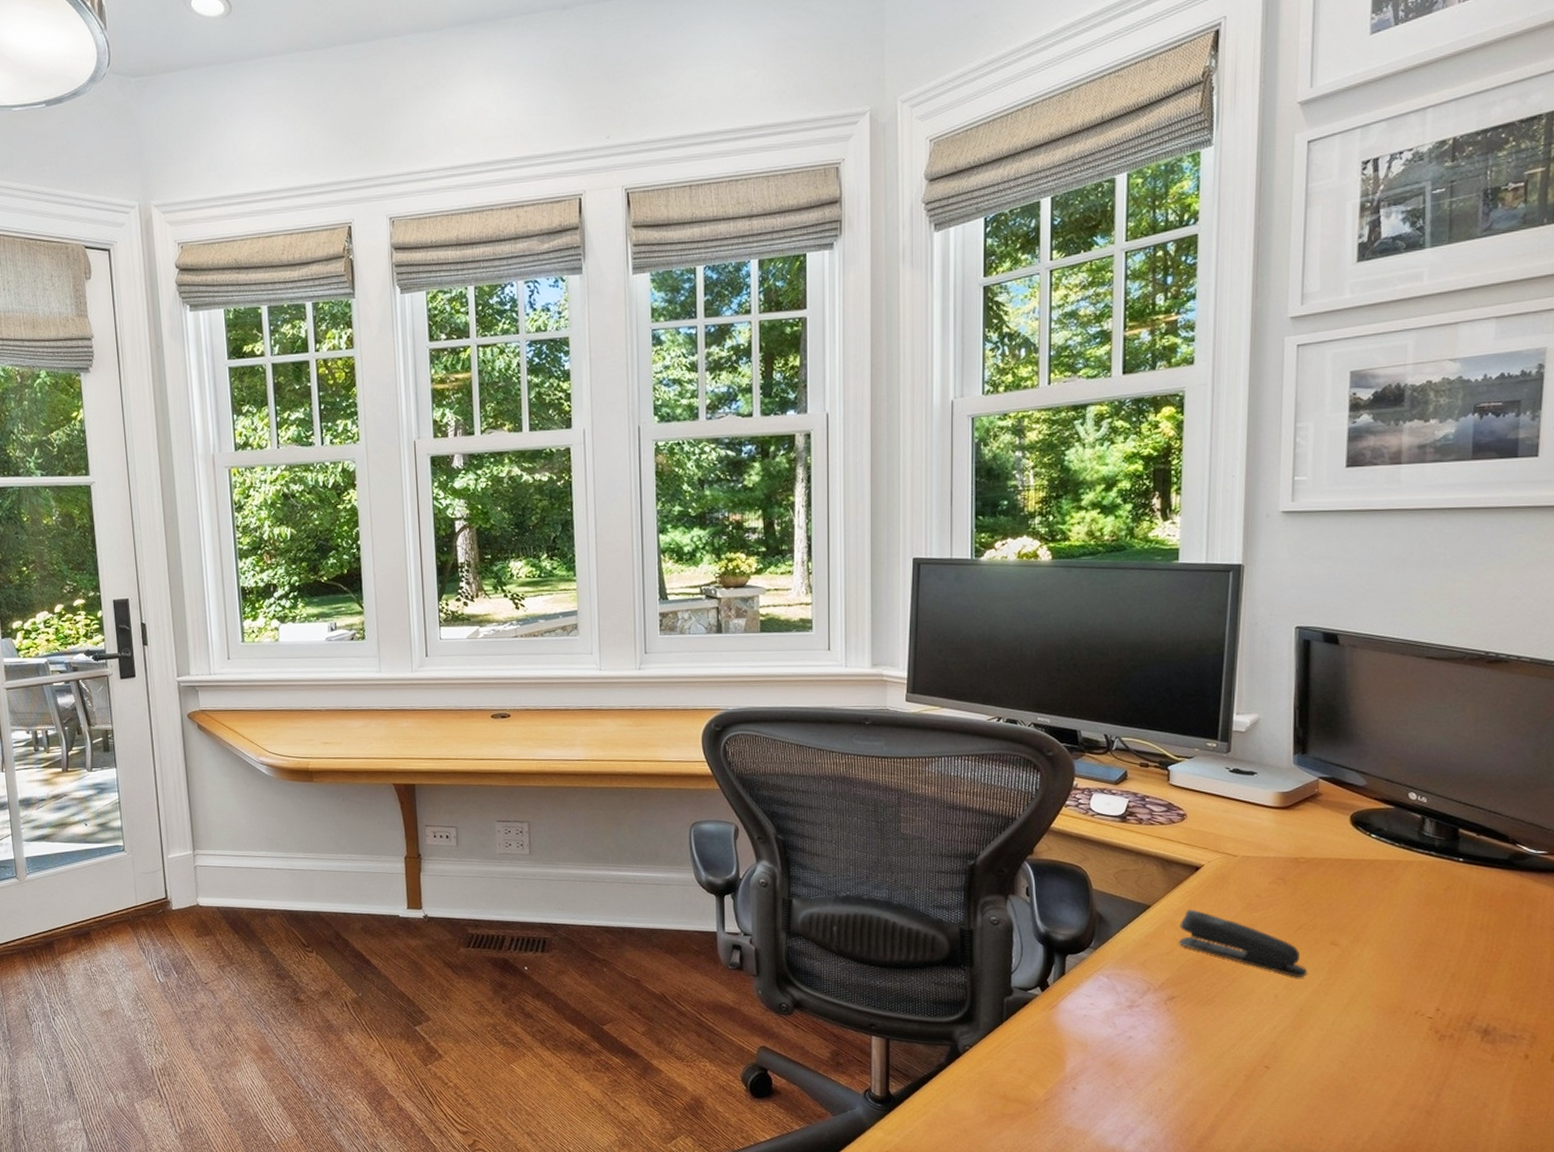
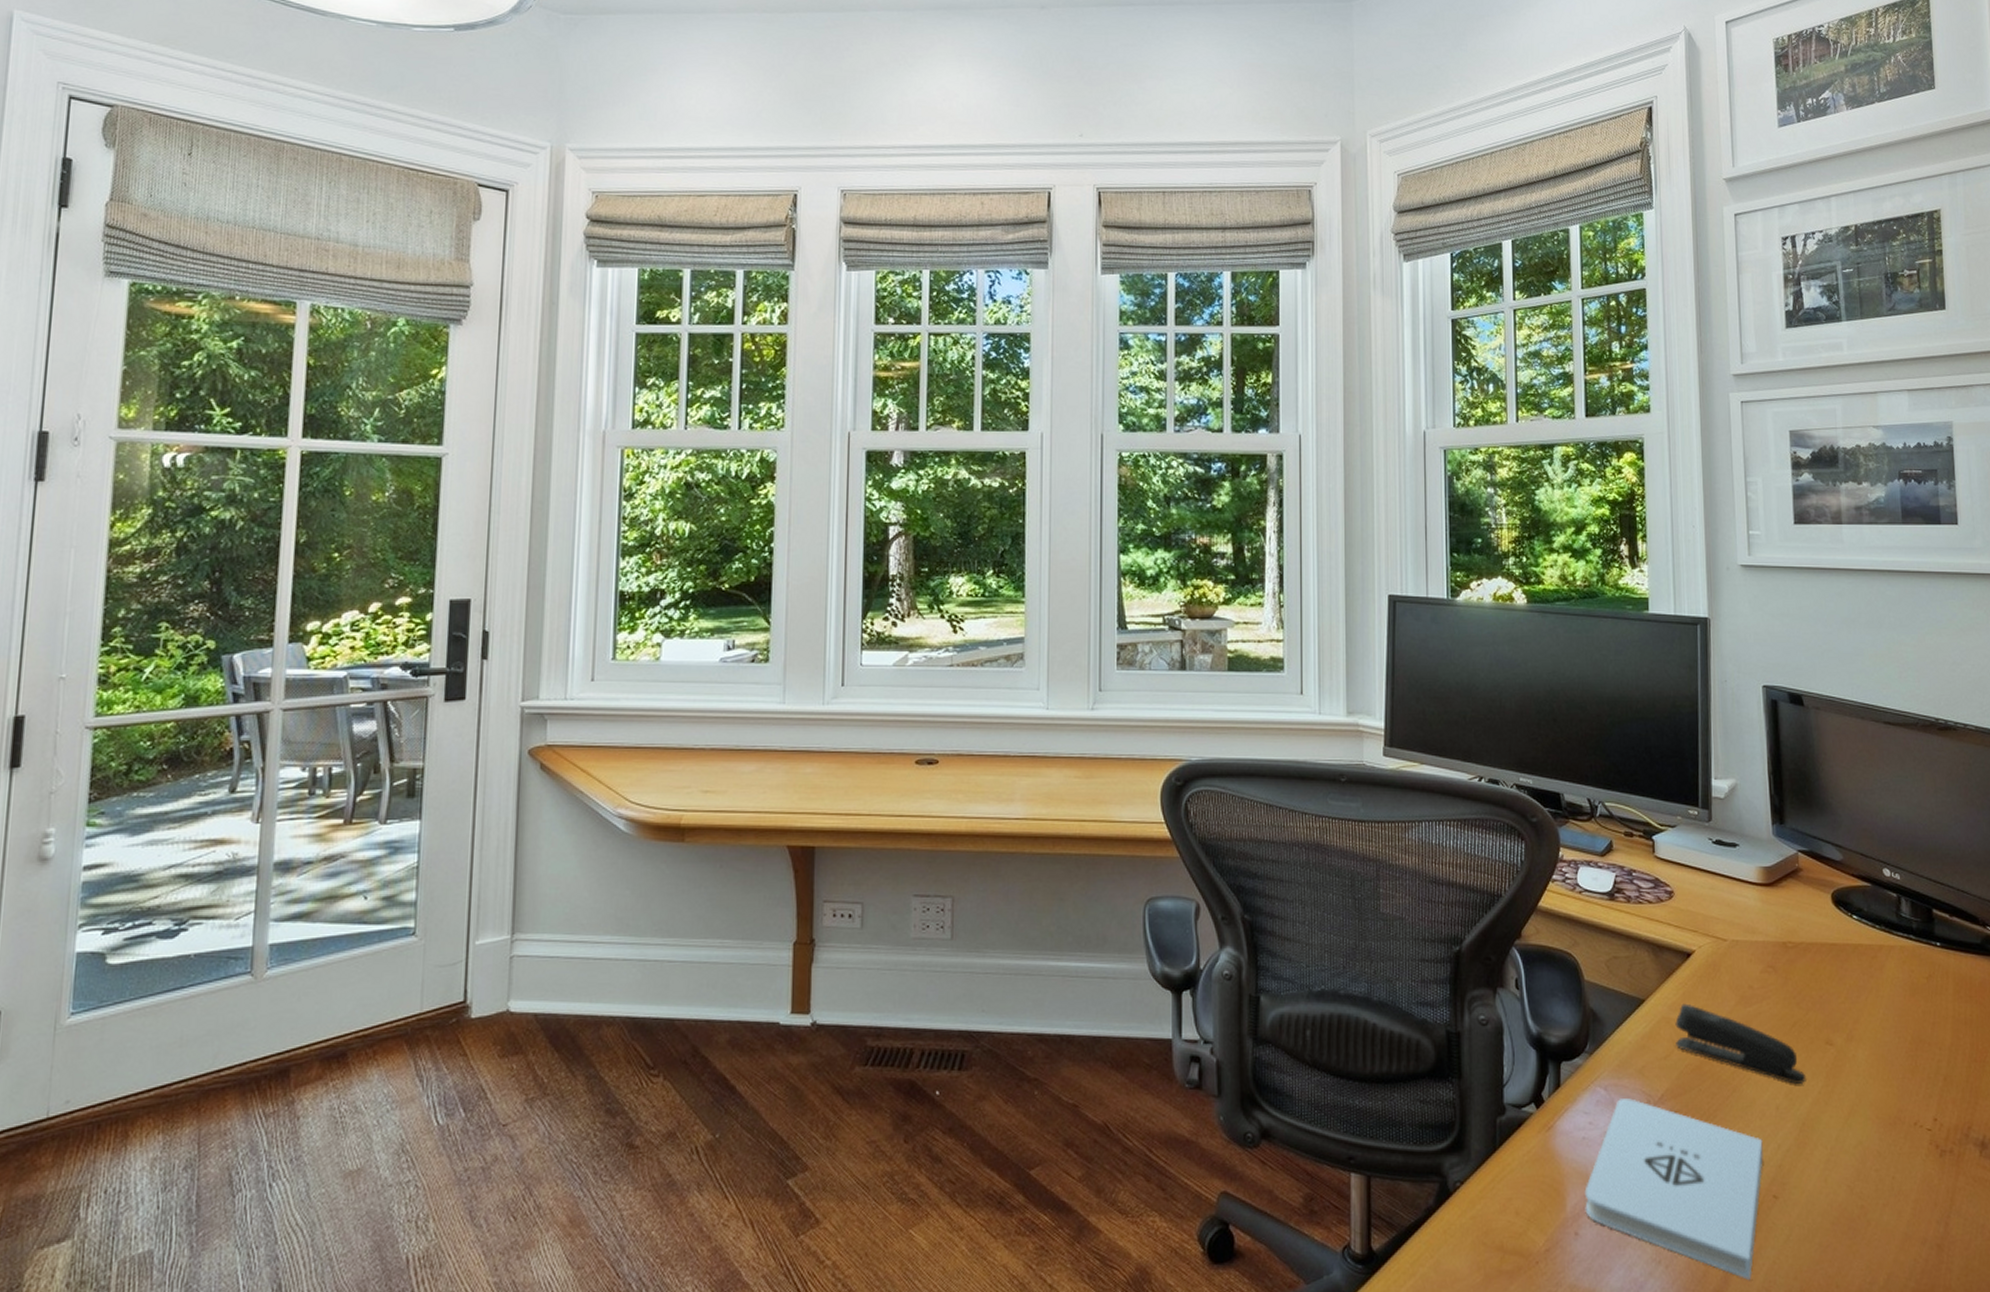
notepad: none [1083,985,1258,1131] -> present [1584,1098,1763,1281]

